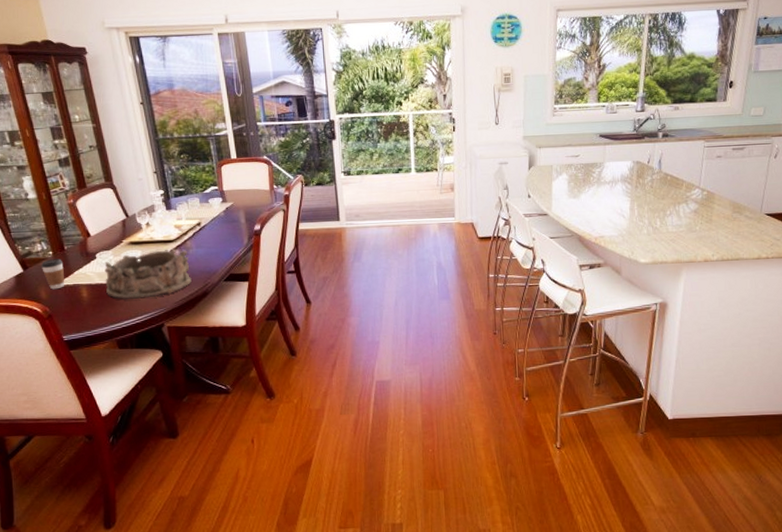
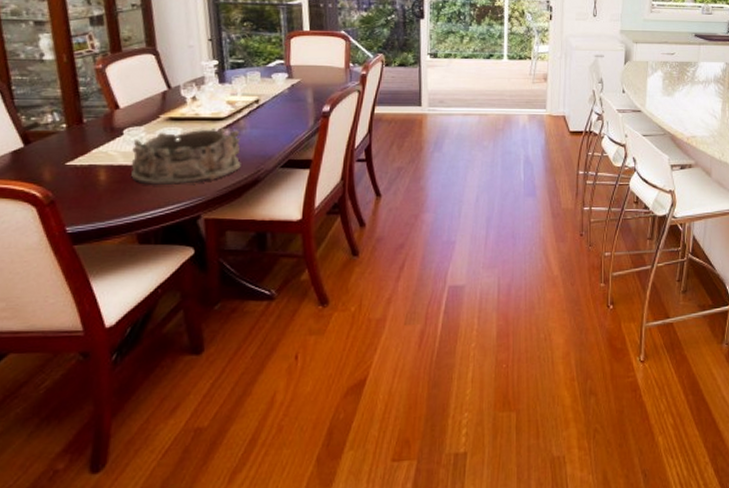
coffee cup: present [40,259,65,290] -> none [48,133,80,170]

